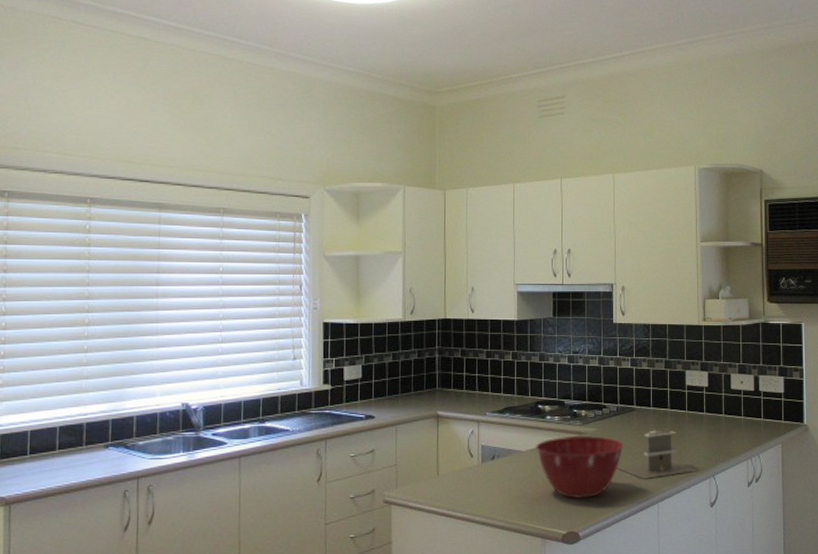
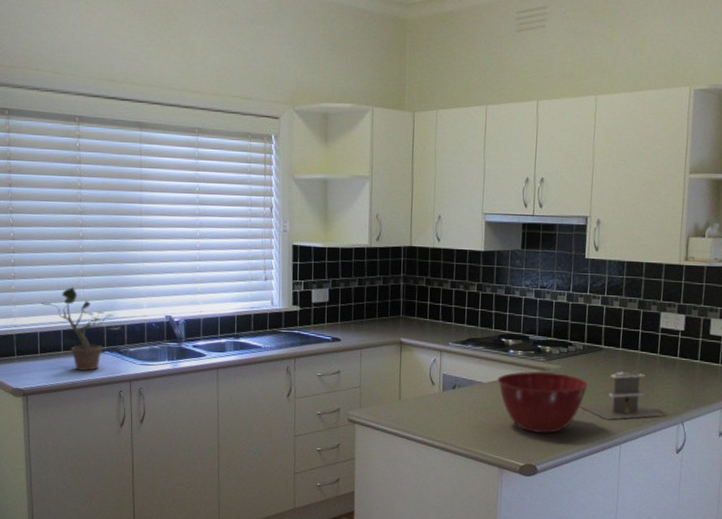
potted plant: none [34,377,130,472] -> present [41,286,121,371]

